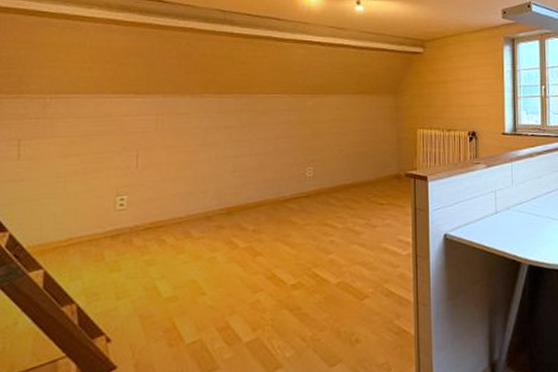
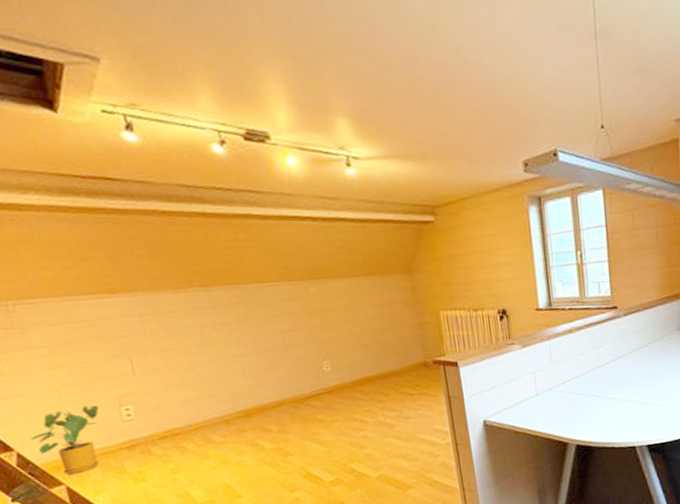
house plant: none [25,193,97,260] -> present [29,405,100,475]

